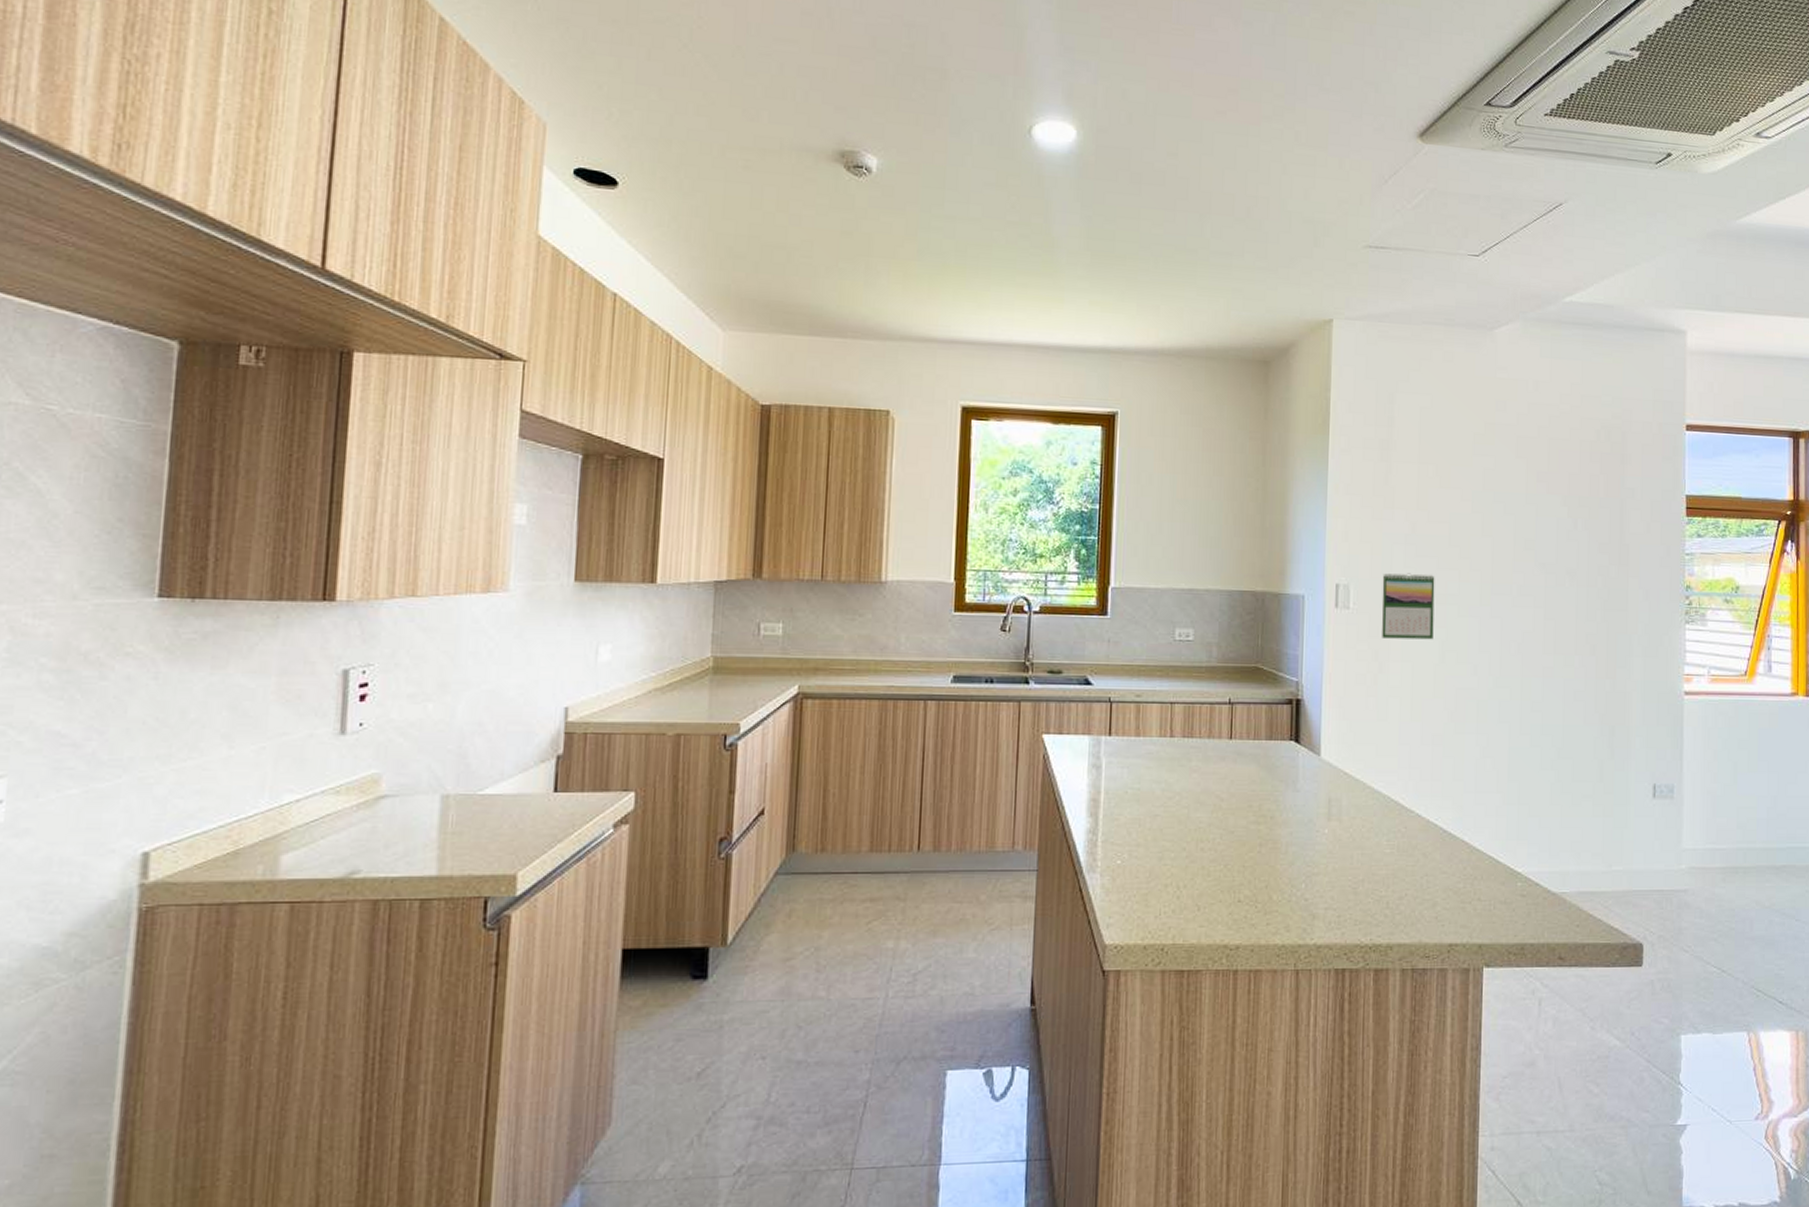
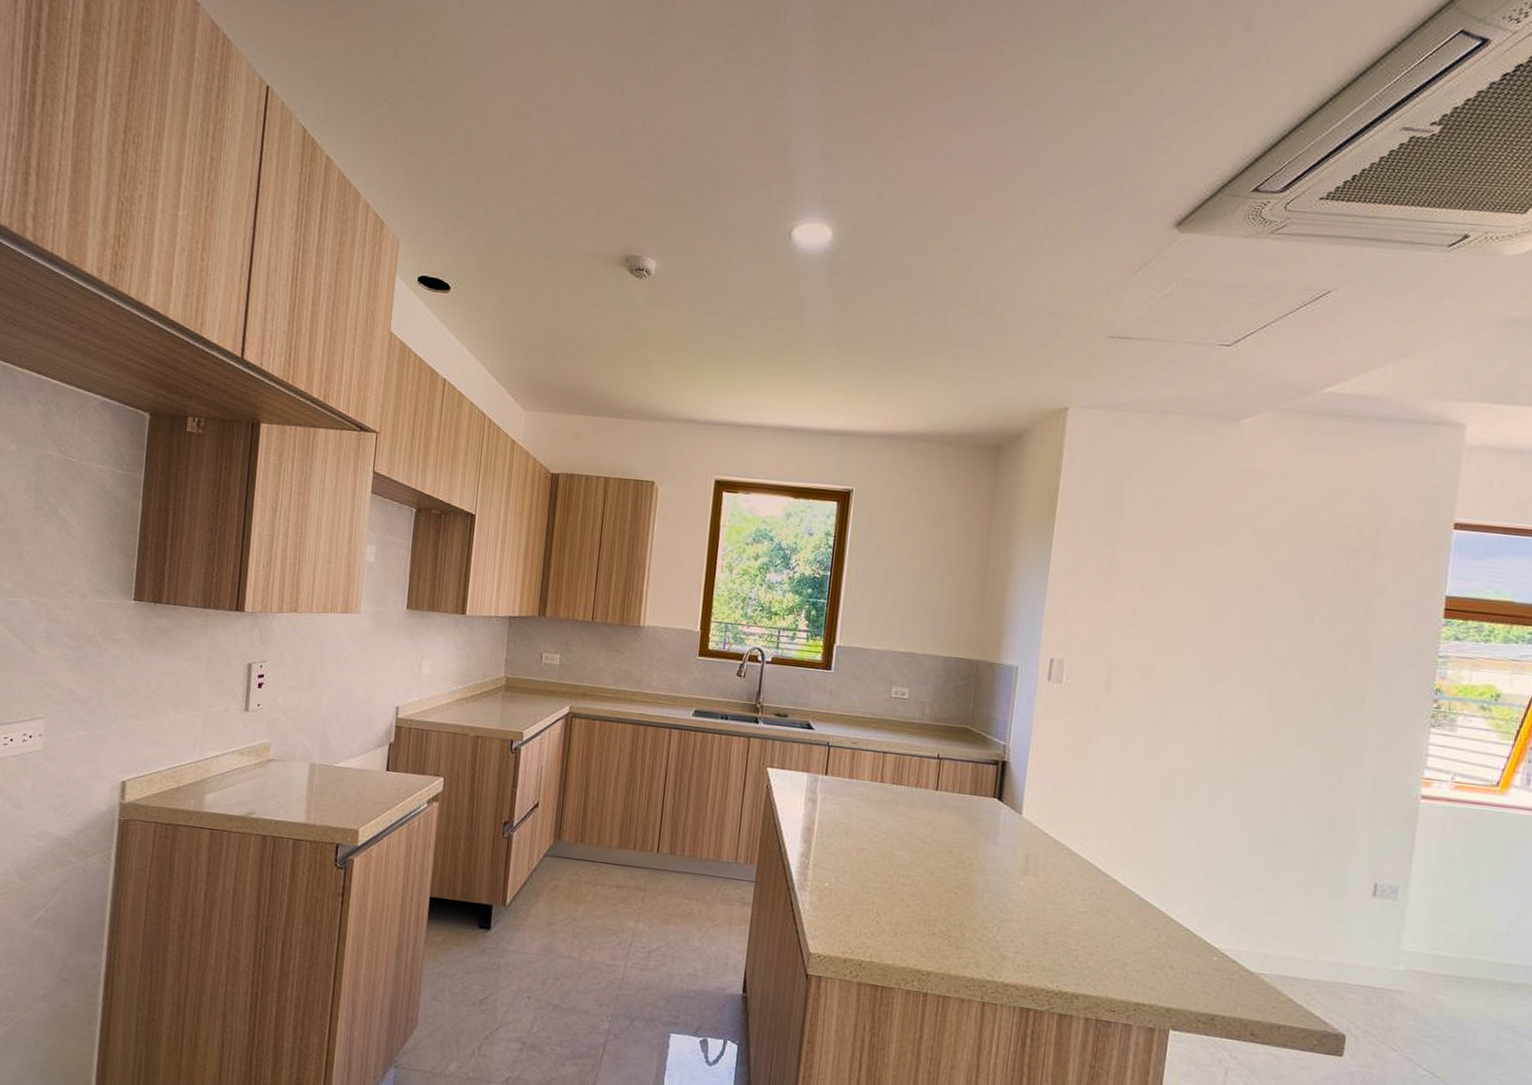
calendar: present [1381,573,1435,640] -> none [1093,652,1153,719]

